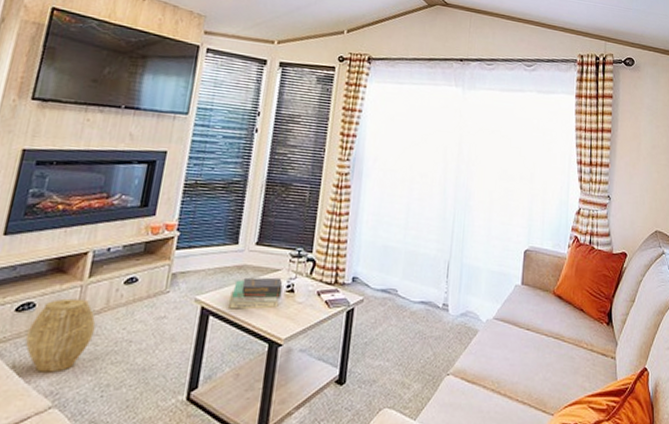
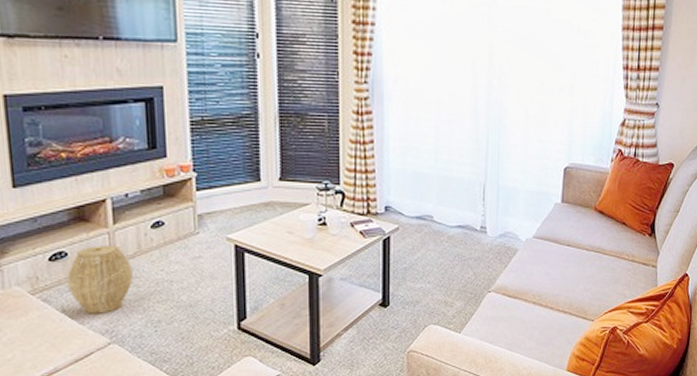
books: present [229,277,283,310] -> none [262,212,314,245]

